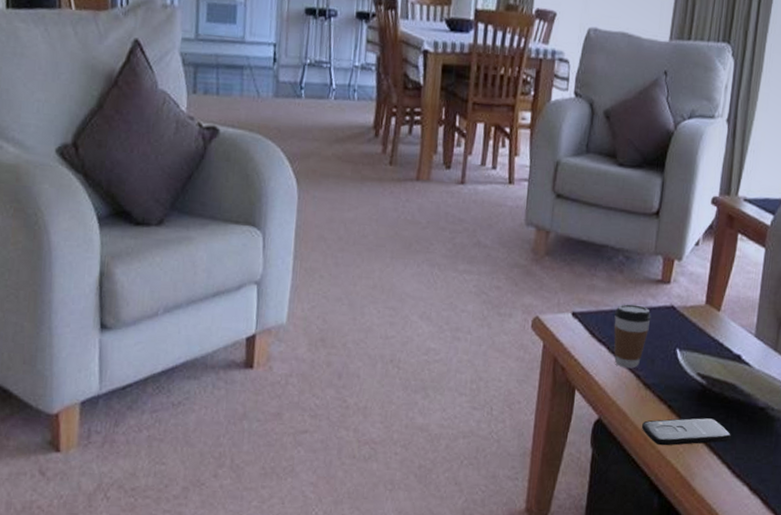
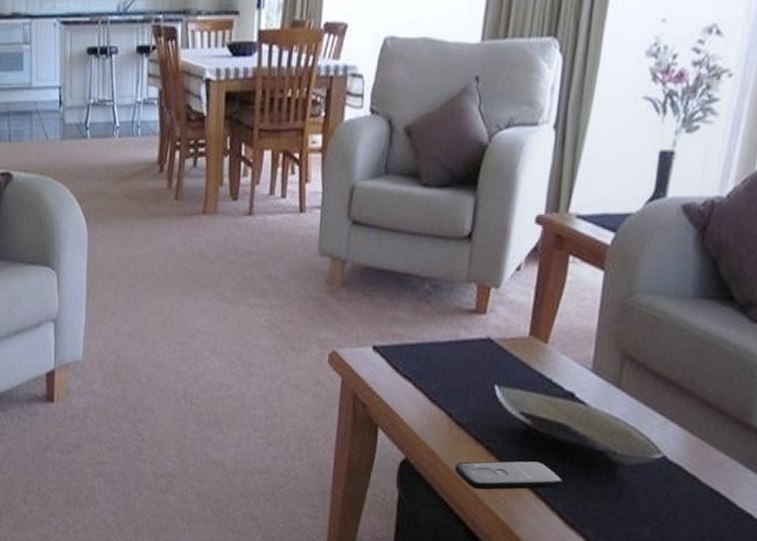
coffee cup: present [613,304,651,369] -> none [420,336,464,406]

